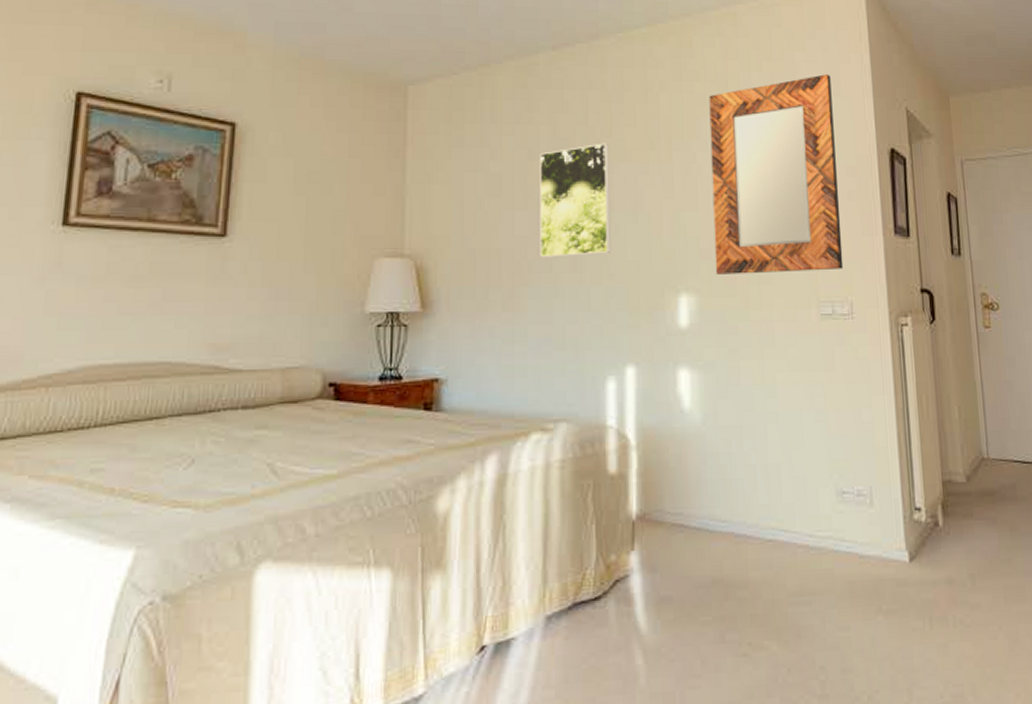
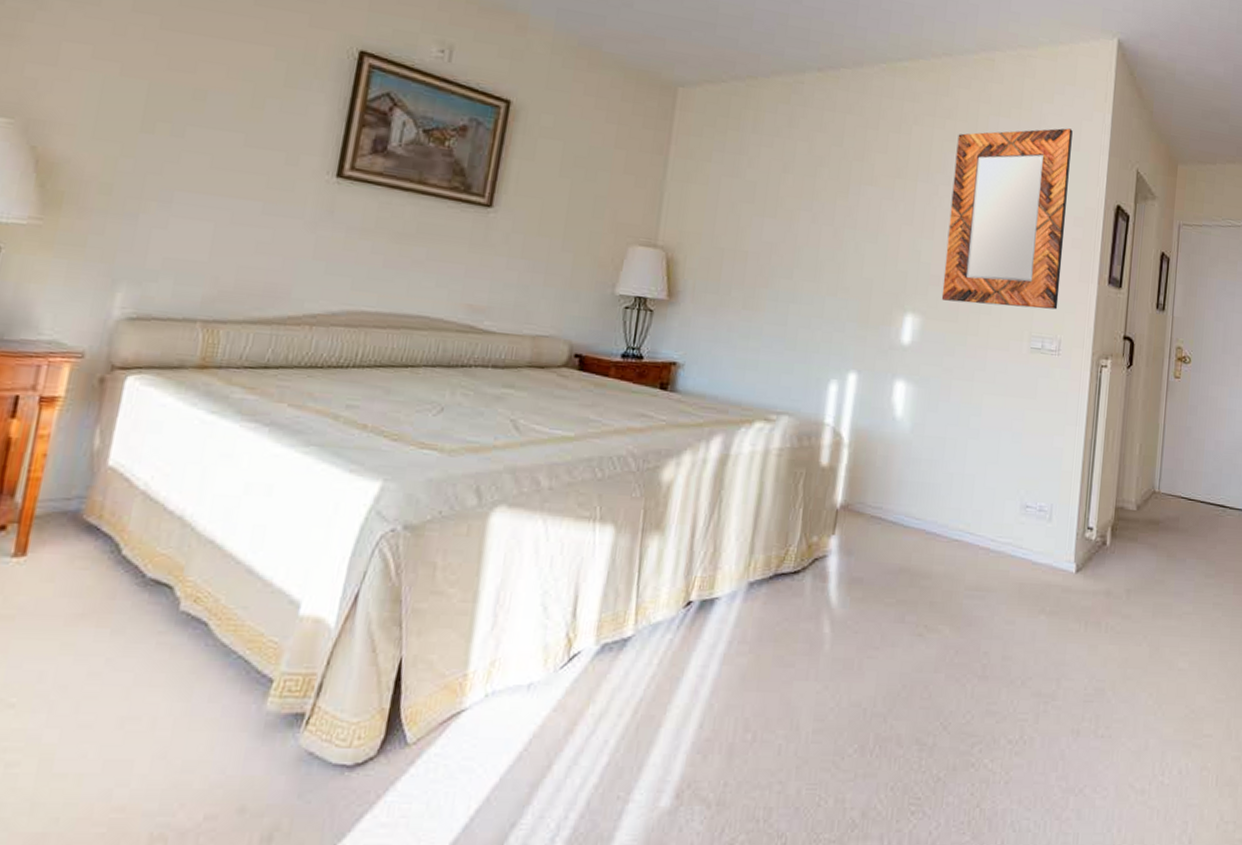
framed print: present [540,143,612,258] -> none [783,165,859,269]

